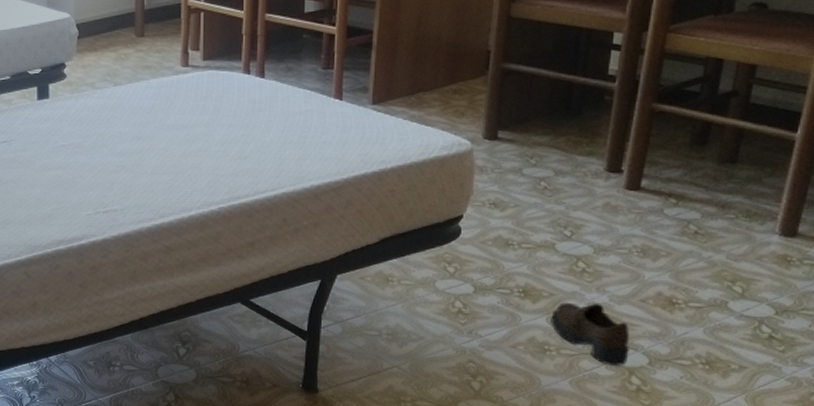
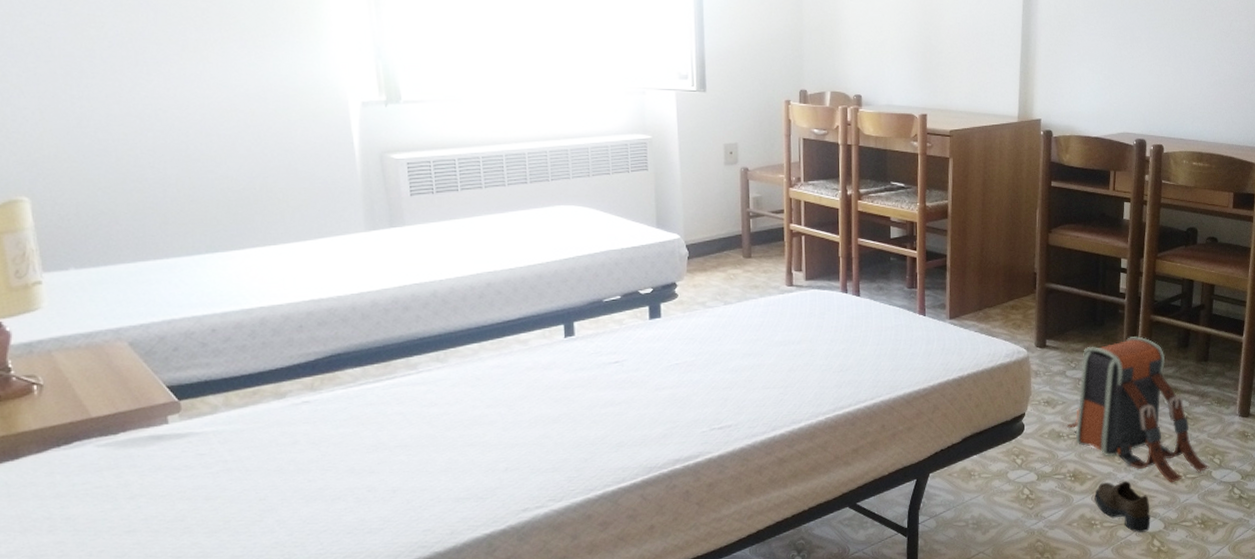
backpack: none [519,129,725,312] -> present [1067,336,1209,483]

